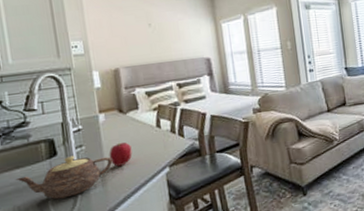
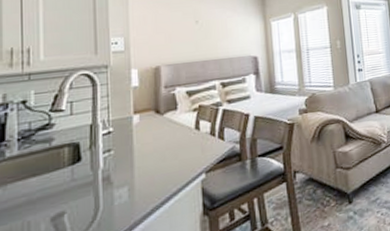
teapot: present [15,156,113,200] -> none [29,161,143,213]
fruit: present [109,142,132,167] -> none [140,146,166,173]

